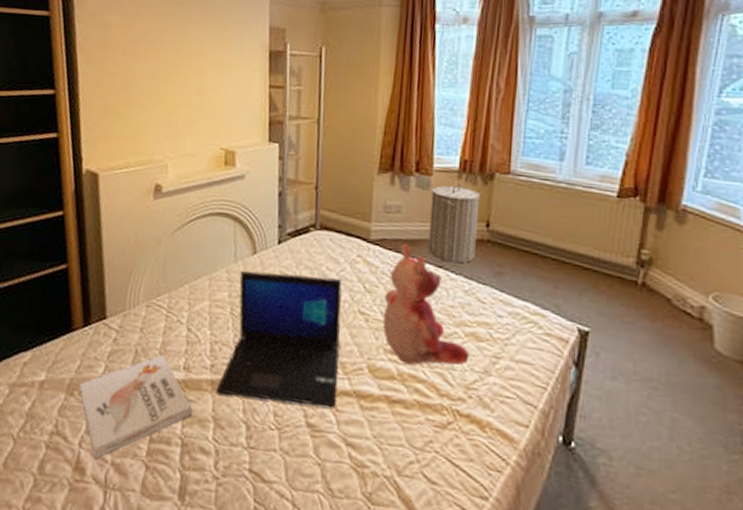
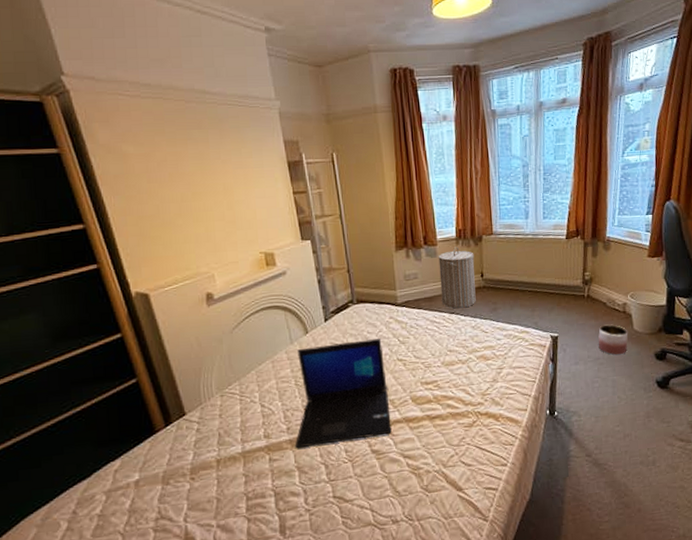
book: present [78,355,192,459] -> none [172,431,278,527]
teddy bear: present [382,244,469,366] -> none [415,301,481,389]
planter: none [652,331,705,383] -> present [598,324,628,355]

